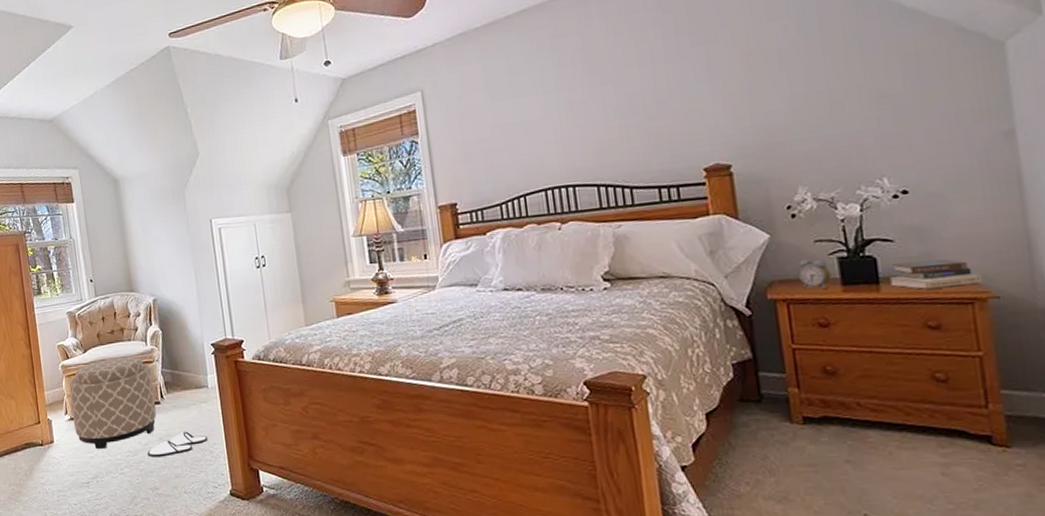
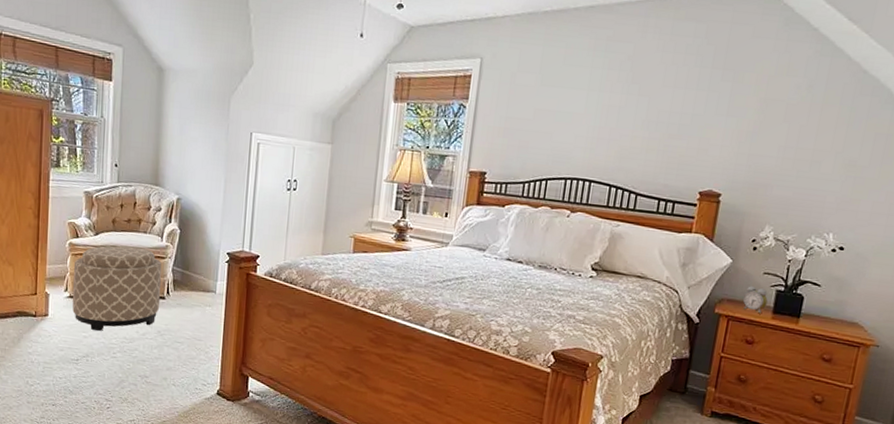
slippers: present [147,431,207,457] -> none [143,329,205,349]
books: present [890,259,984,290] -> none [807,304,873,333]

